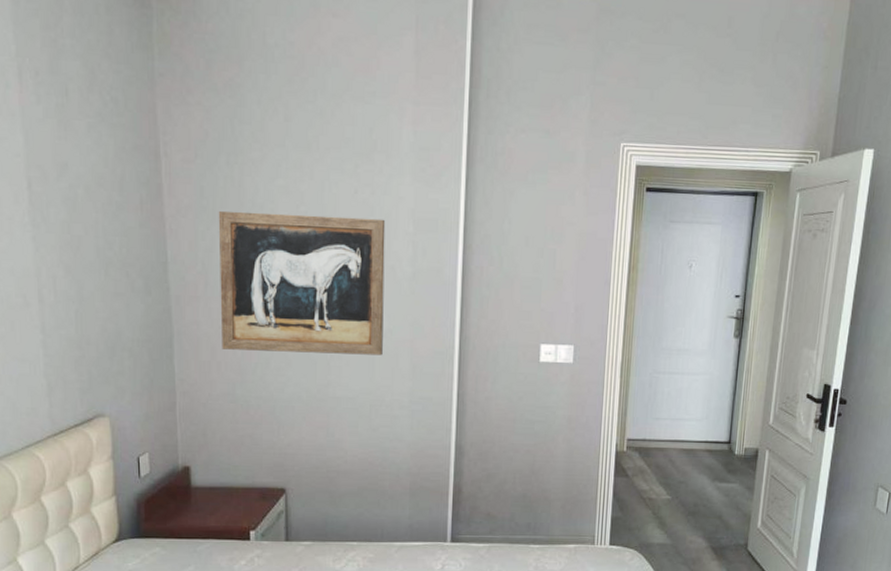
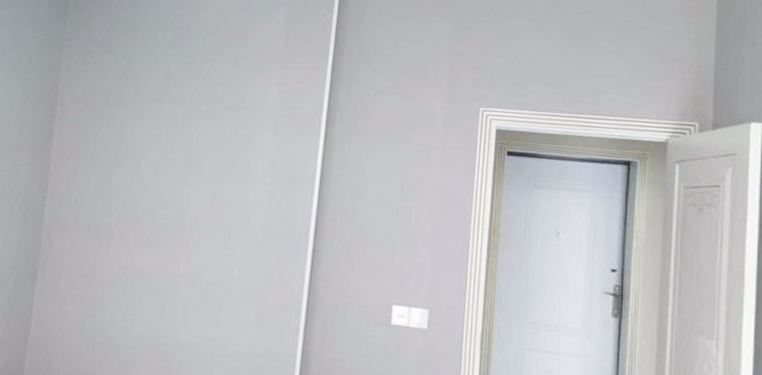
wall art: present [218,210,386,356] -> none [79,154,246,303]

